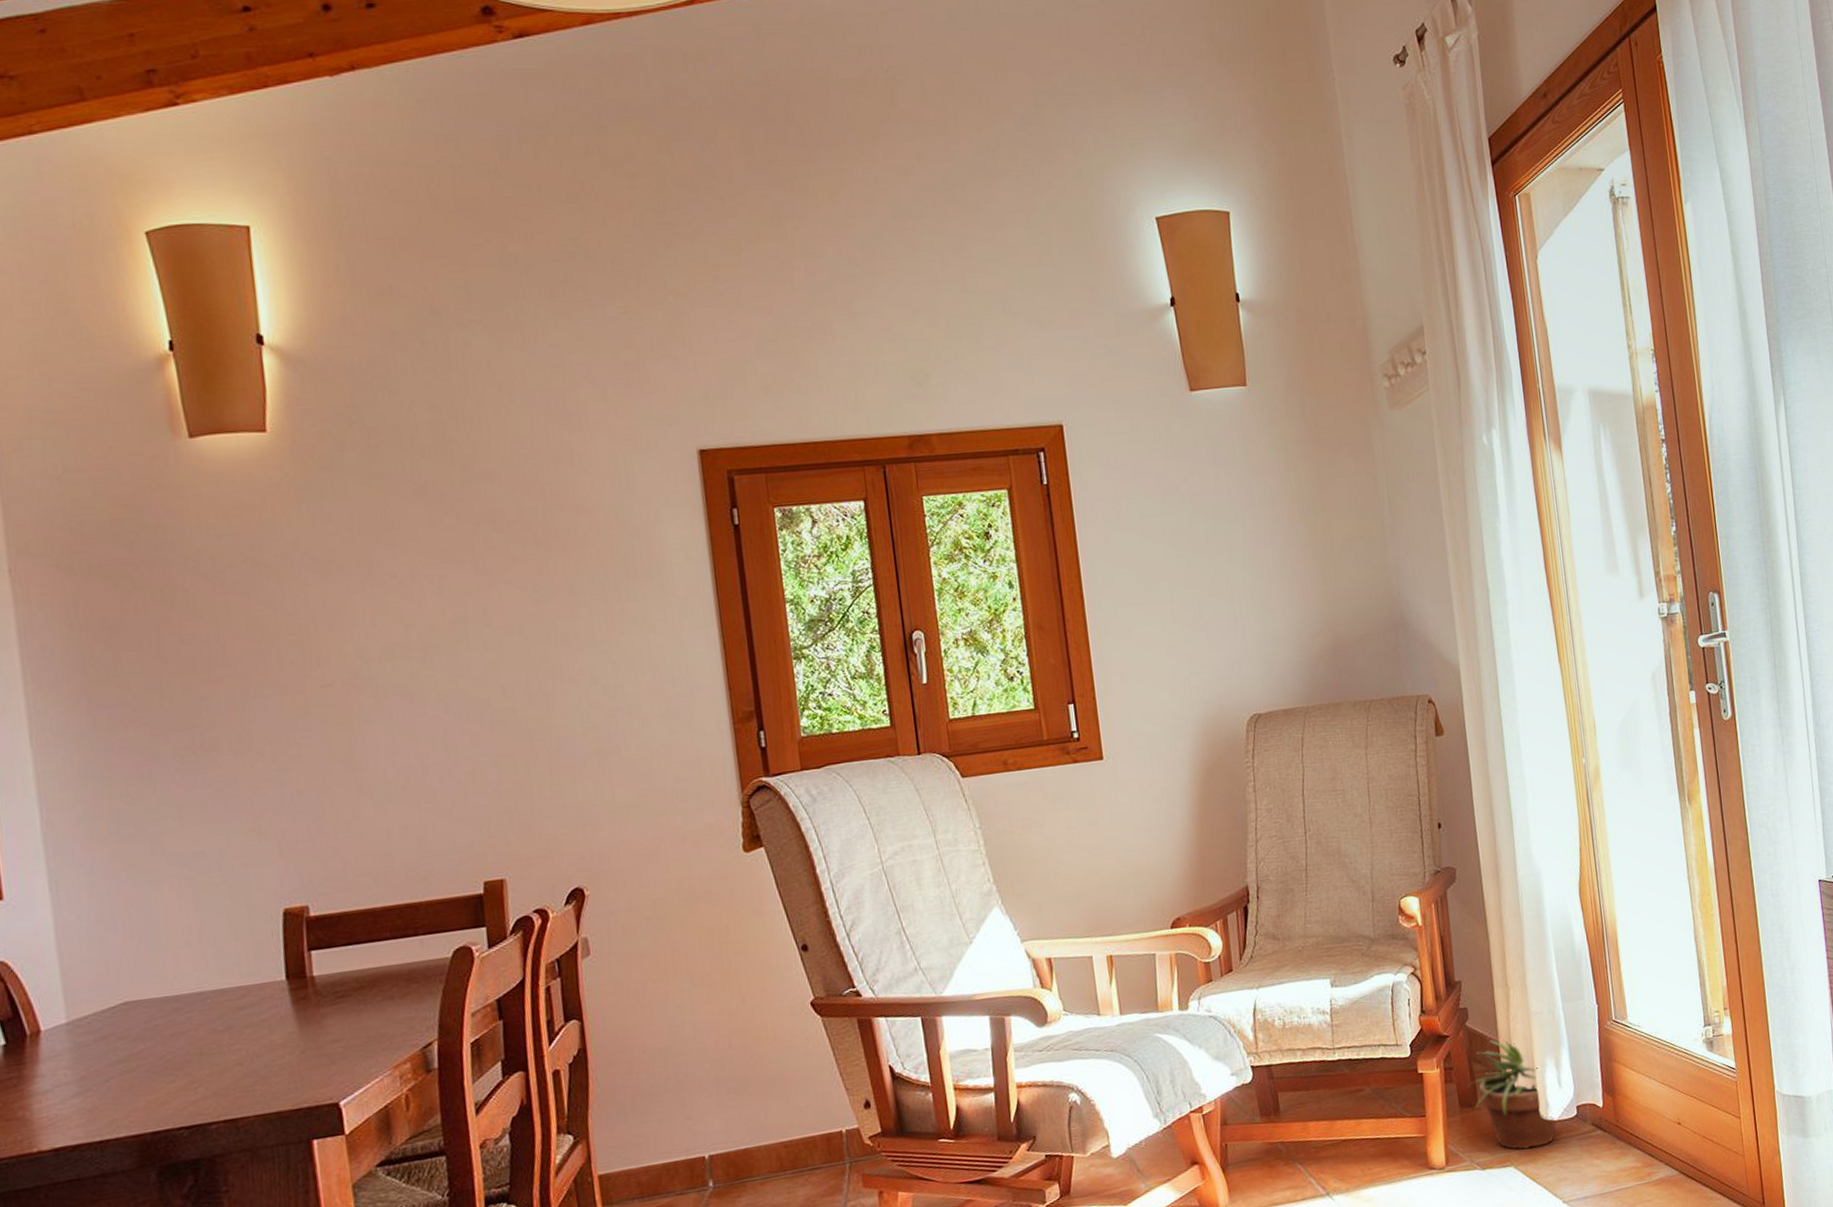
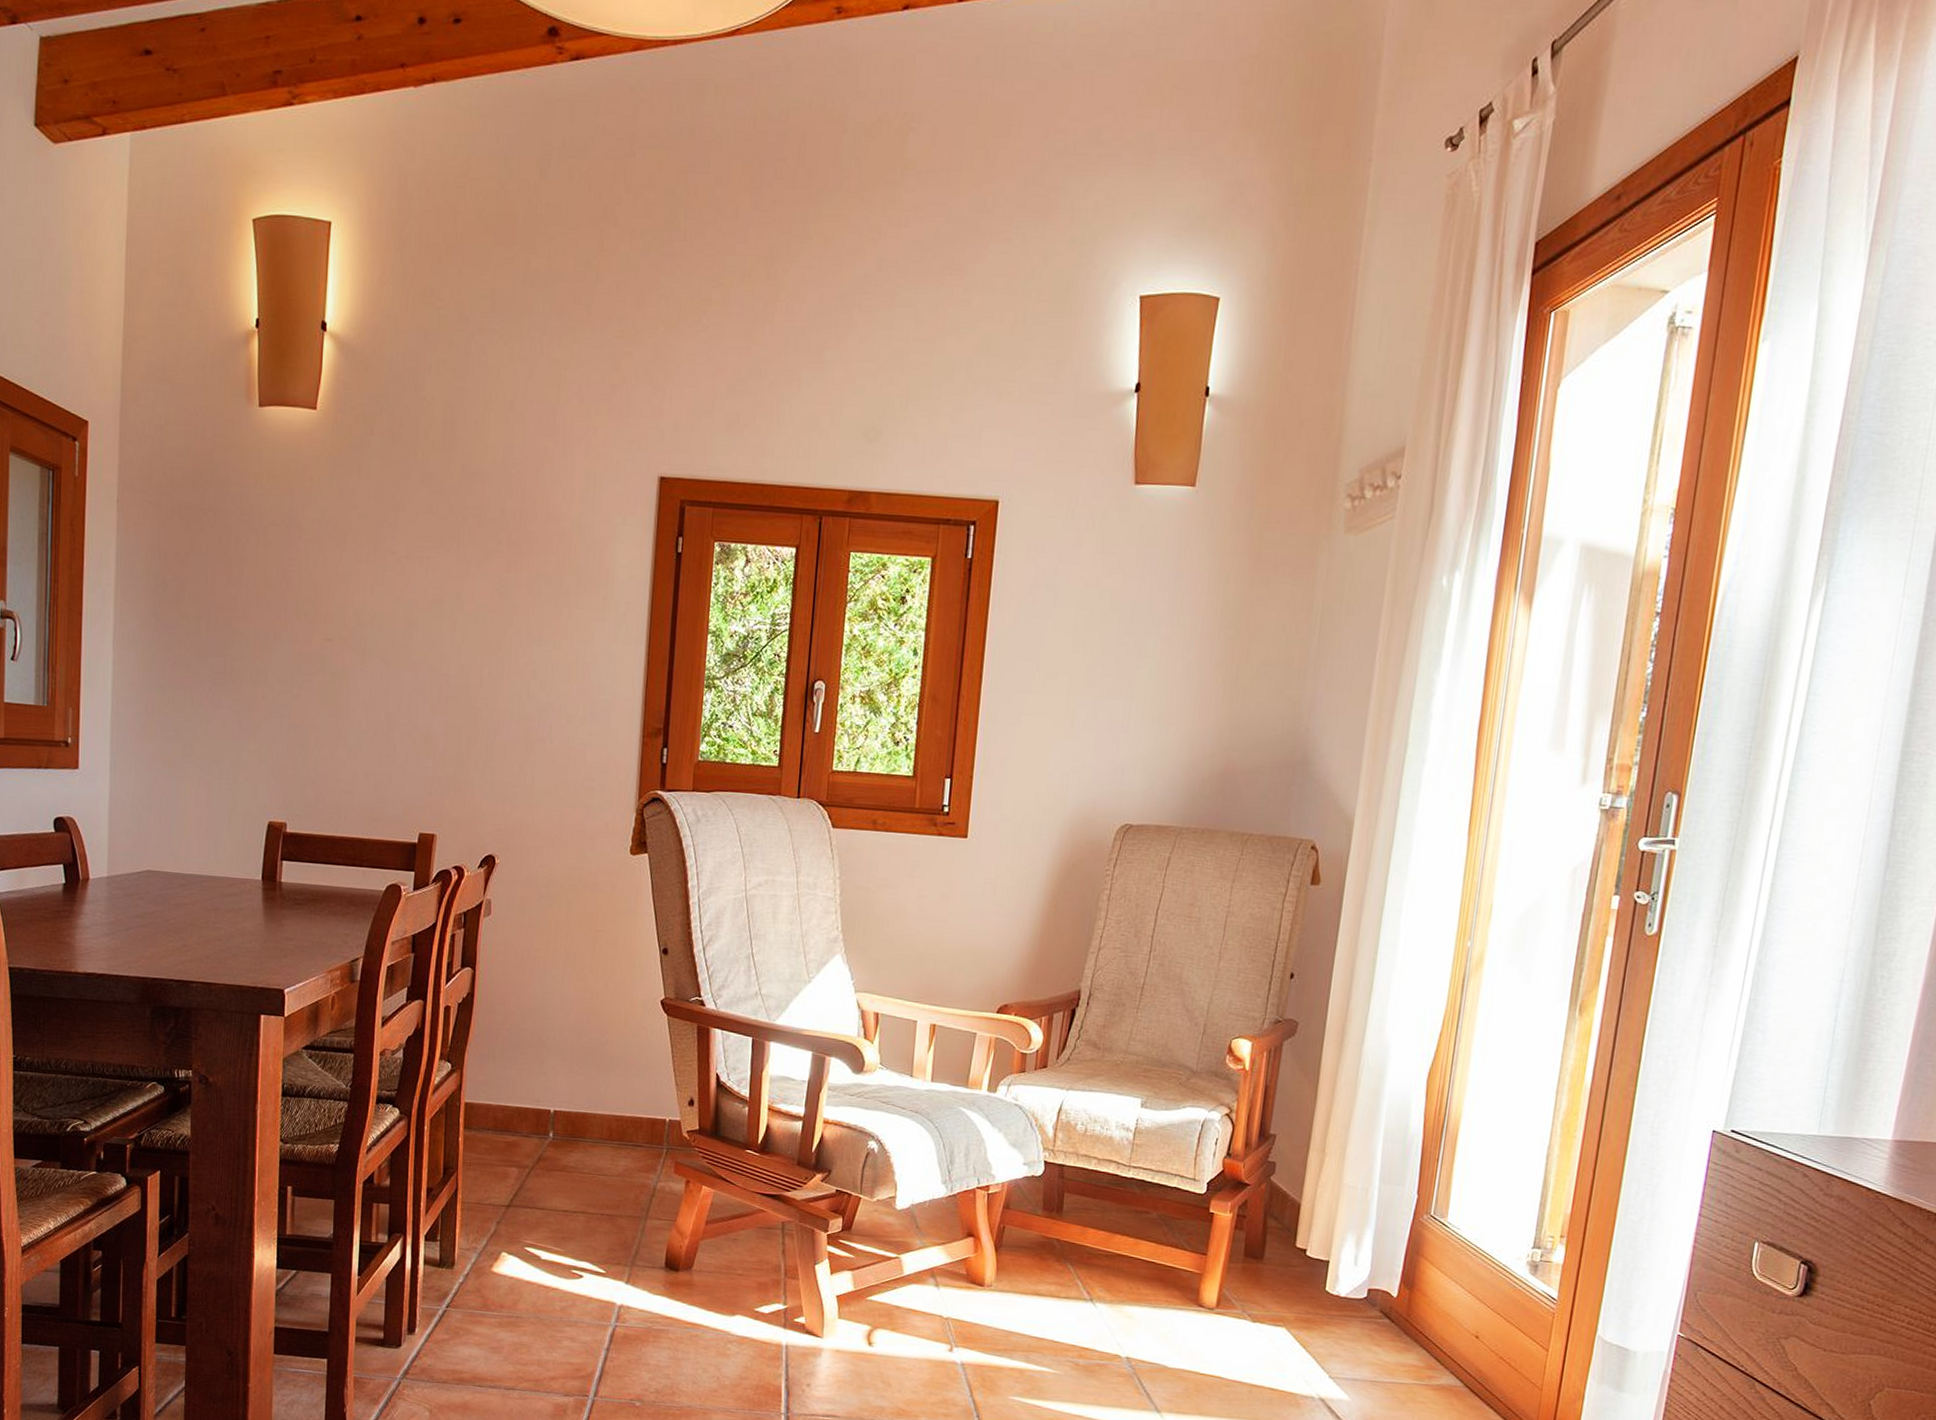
potted plant: present [1467,1040,1557,1150] -> none [1256,1200,1344,1317]

